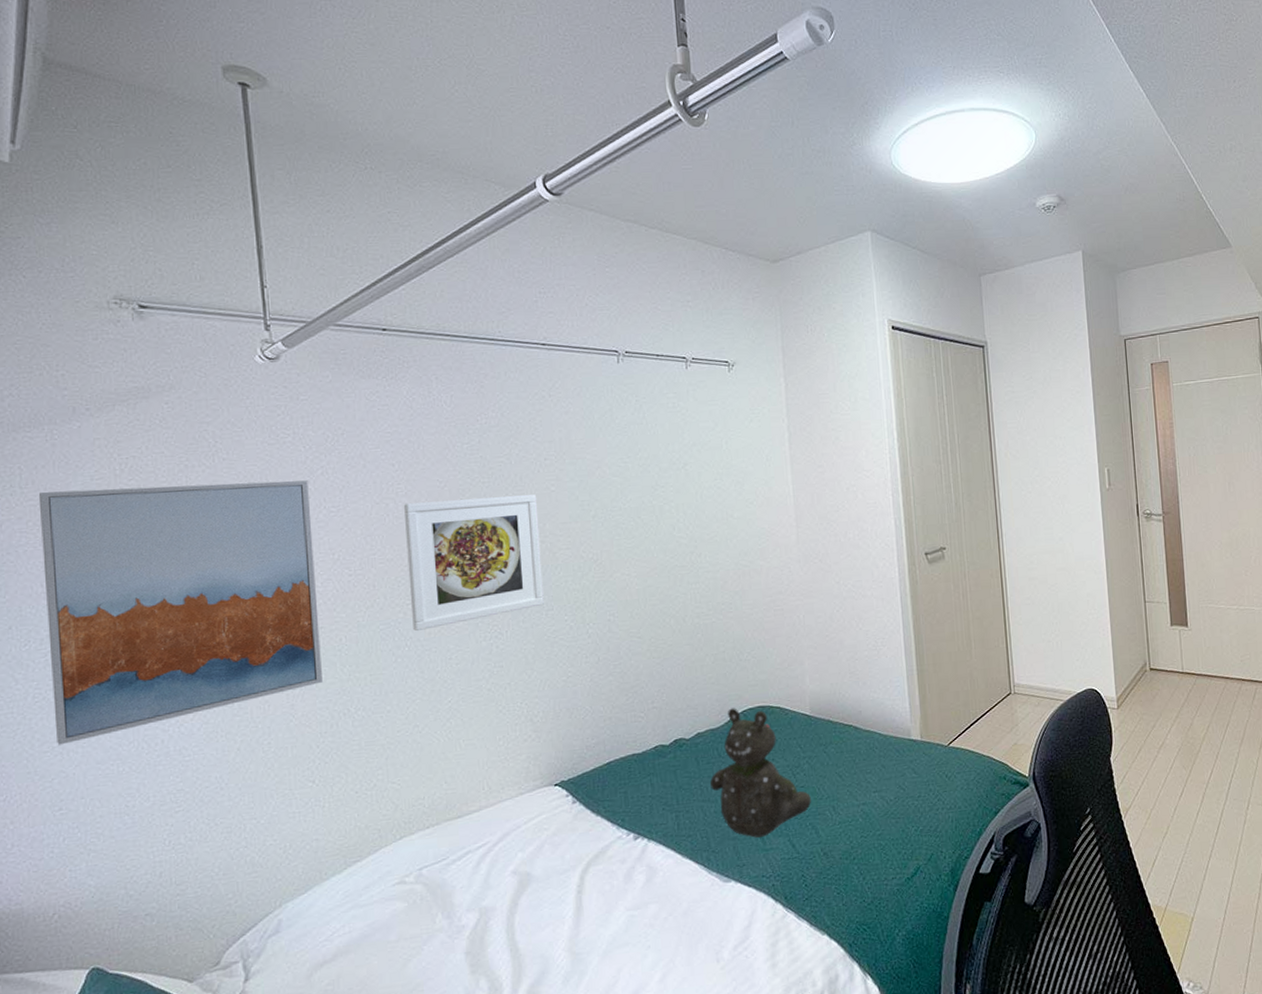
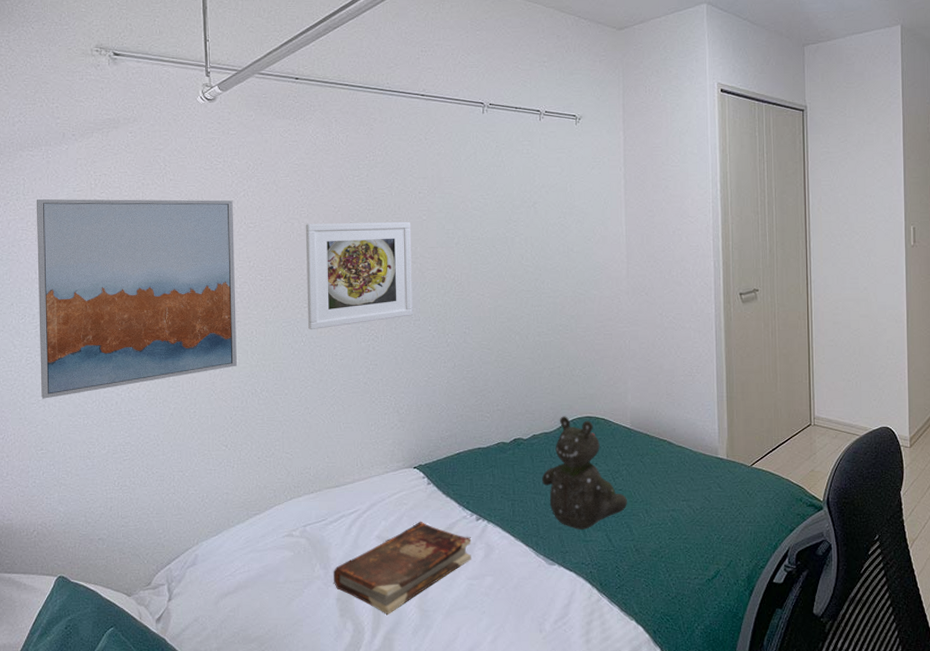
book: none [459,847,631,965] -> present [333,521,471,616]

